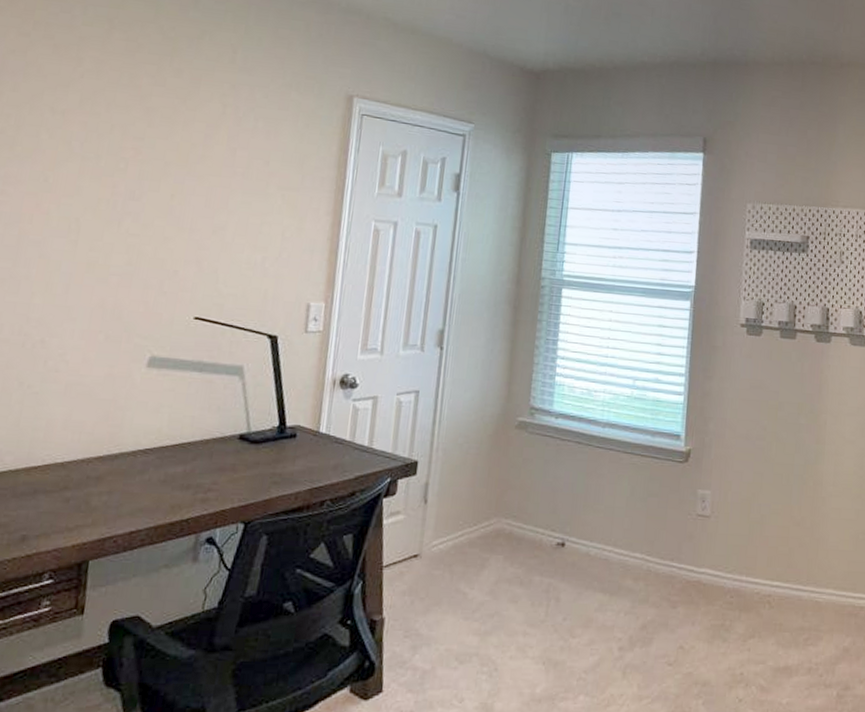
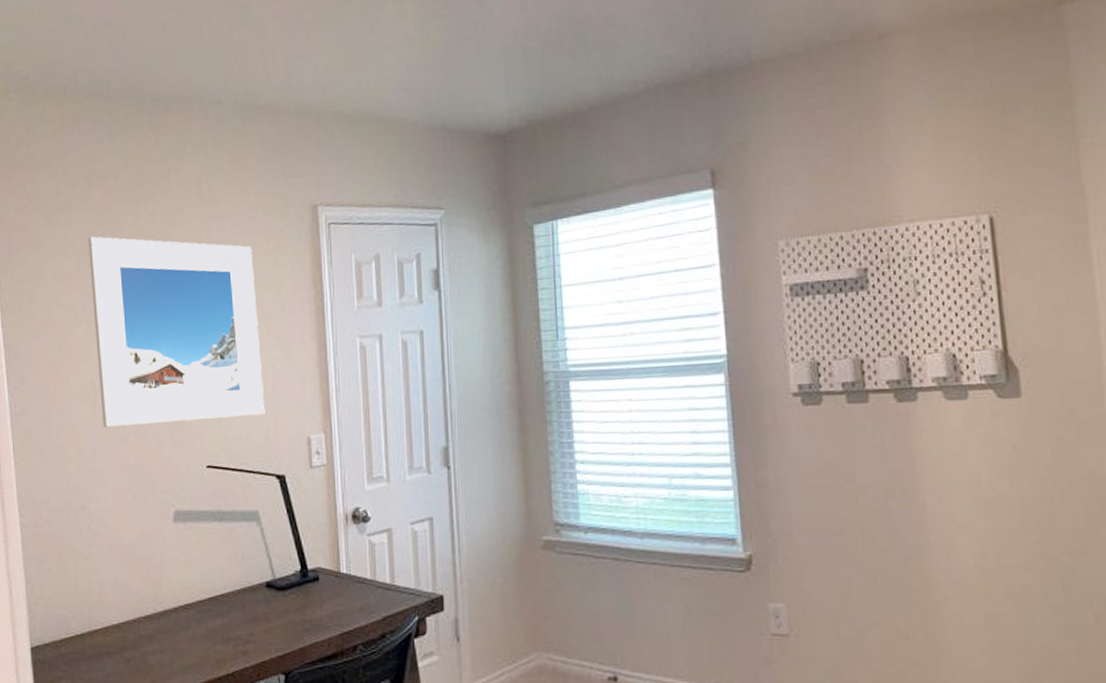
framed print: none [82,77,280,278] -> present [87,236,265,427]

